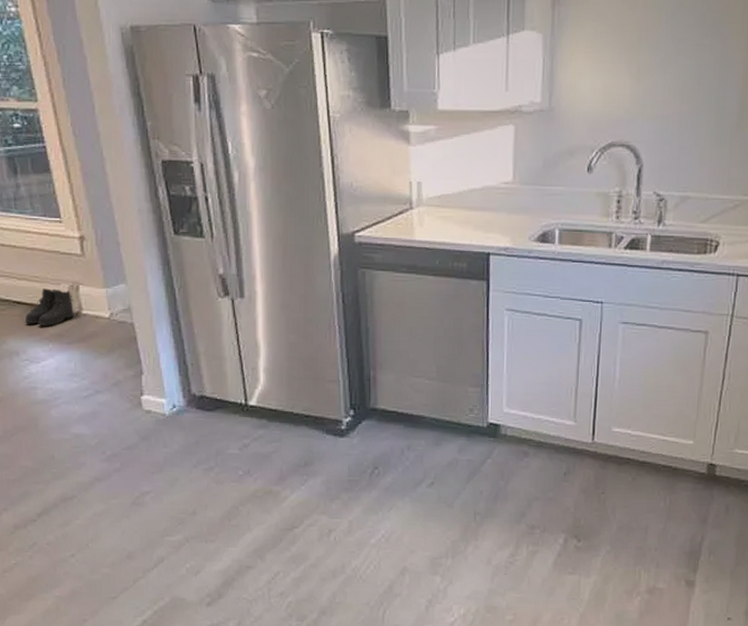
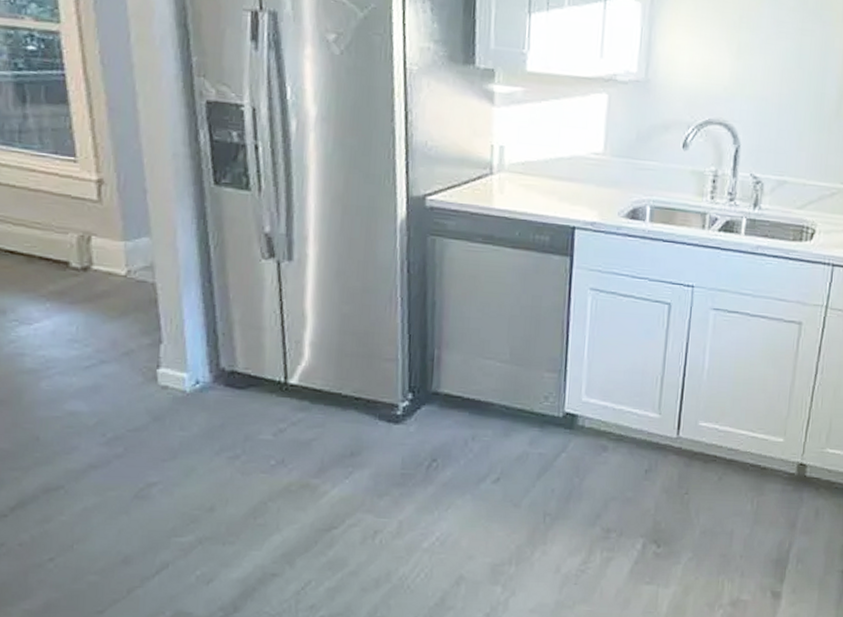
boots: present [24,288,74,326] -> none [17,237,83,282]

